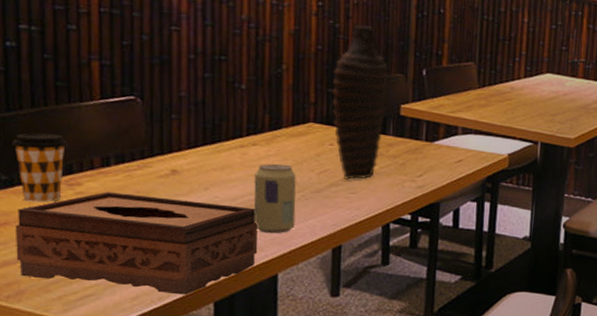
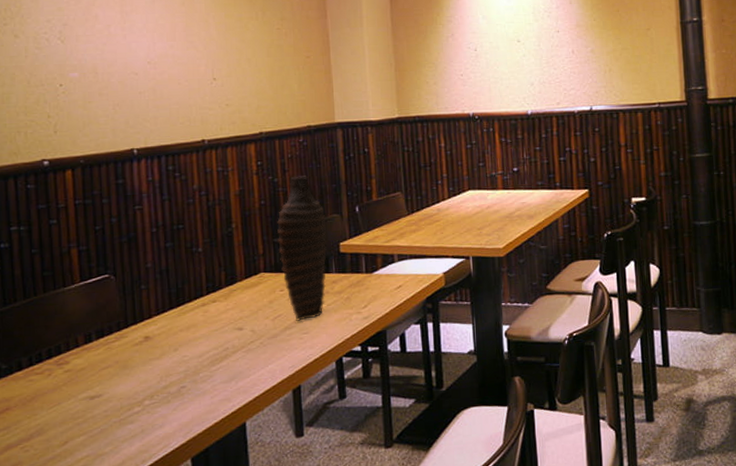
coffee cup: present [12,132,68,203] -> none [10,319,55,386]
tissue box: present [15,192,258,295] -> none [15,361,226,458]
beverage can: present [254,164,296,234] -> none [217,315,257,384]

